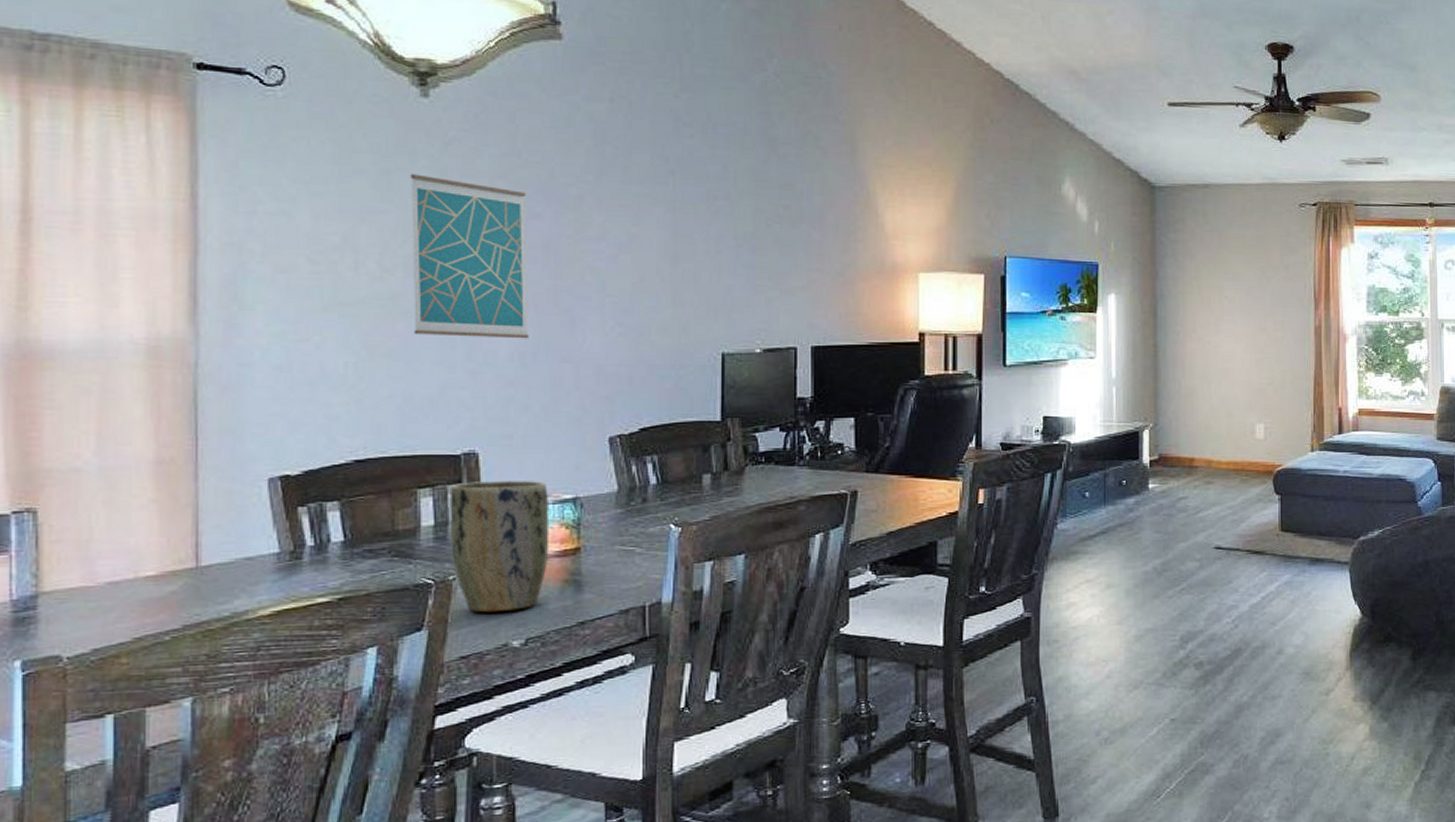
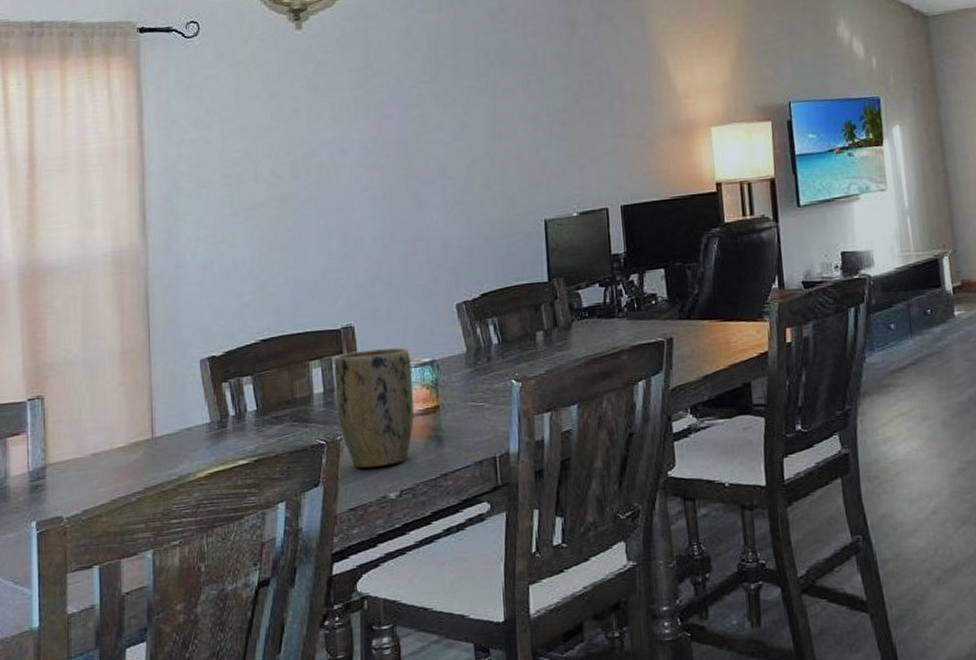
wall art: present [409,174,529,339] -> none [291,93,388,228]

